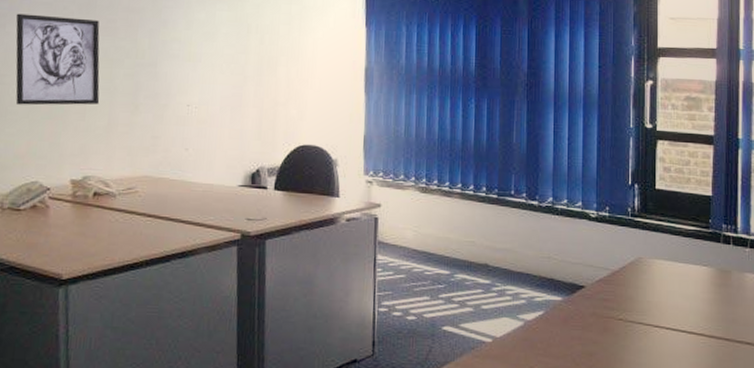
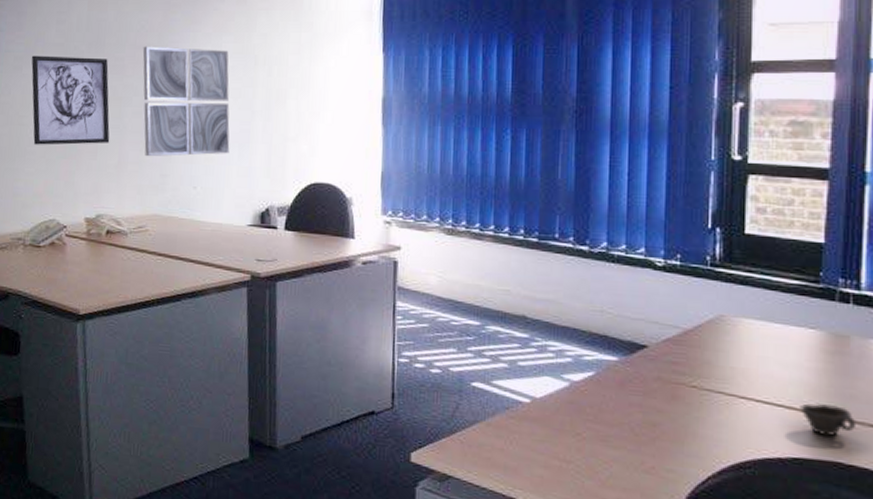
wall art: none [135,9,223,119] -> present [142,46,230,157]
cup: none [698,328,737,355] -> present [800,404,855,437]

